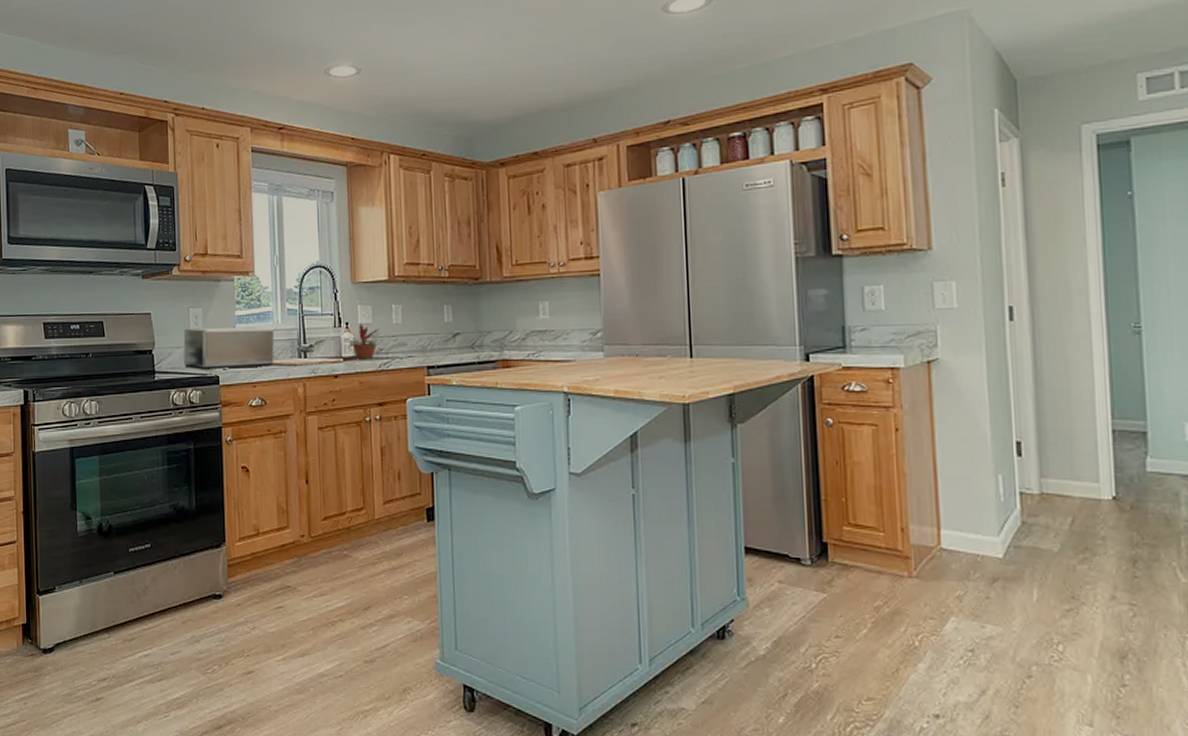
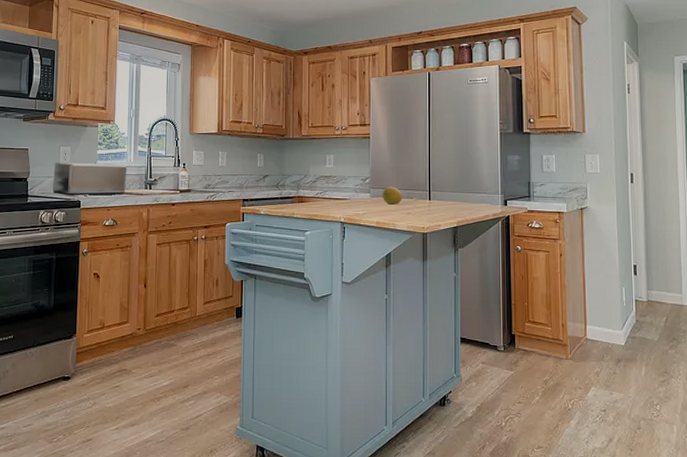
potted plant: present [349,322,381,359] -> none [185,164,209,192]
fruit: none [621,341,651,366] -> present [382,186,402,205]

